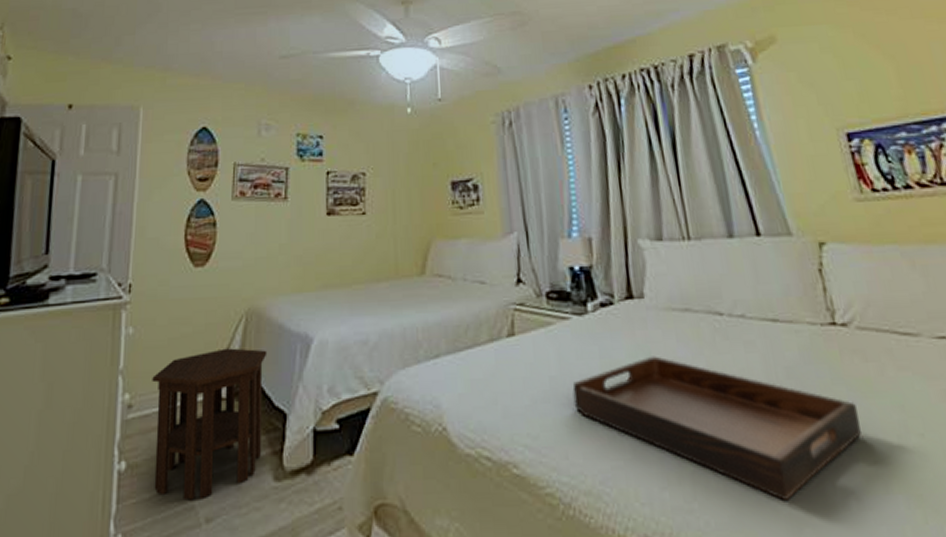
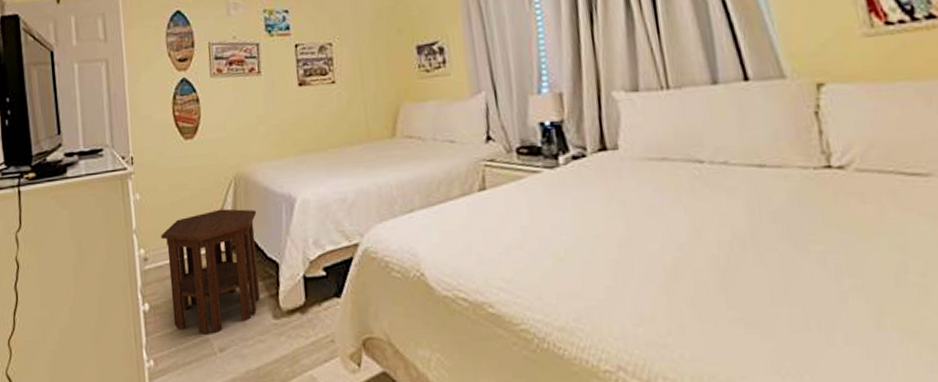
serving tray: present [572,356,861,500] -> none [544,204,853,336]

